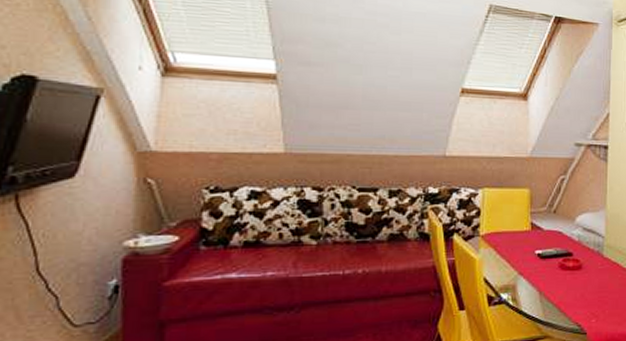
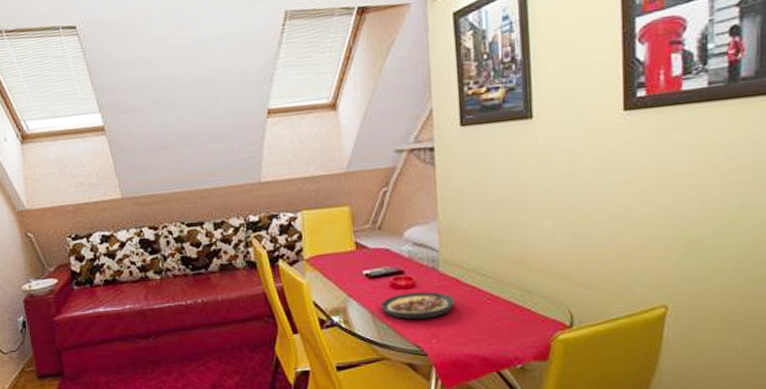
plate: none [549,274,615,300] -> present [381,291,456,320]

